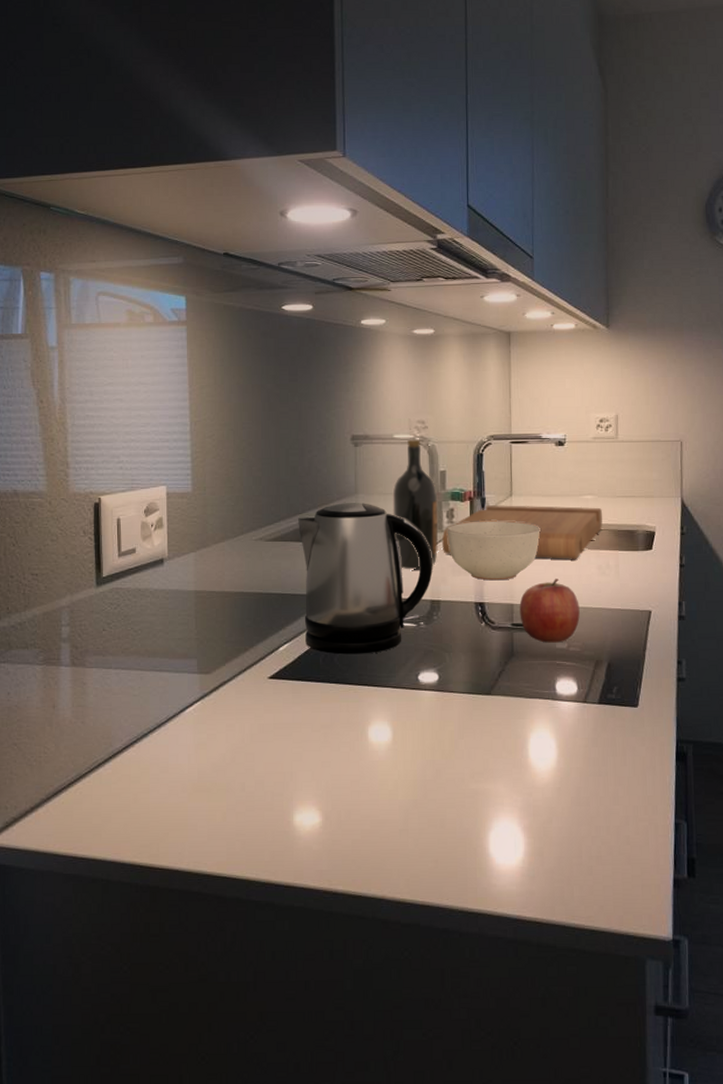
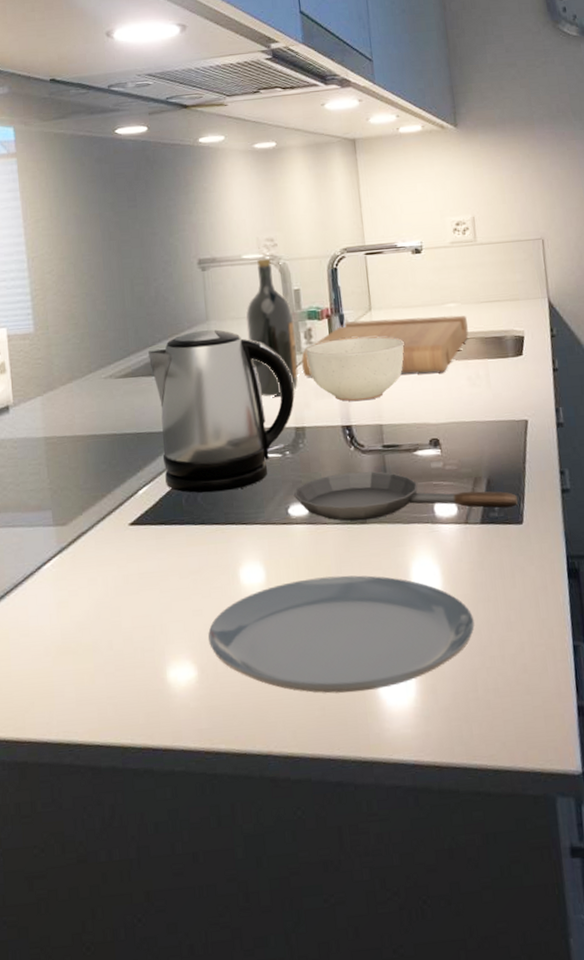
plate: none [335,741,584,849] -> present [208,575,475,694]
frying pan: none [424,646,636,692] -> present [293,471,519,521]
fruit: present [519,578,580,643] -> none [388,393,454,463]

